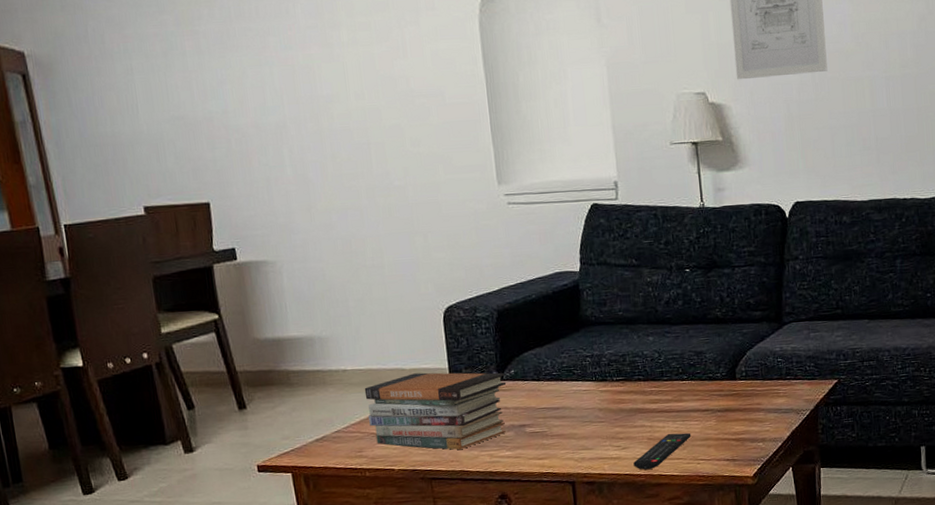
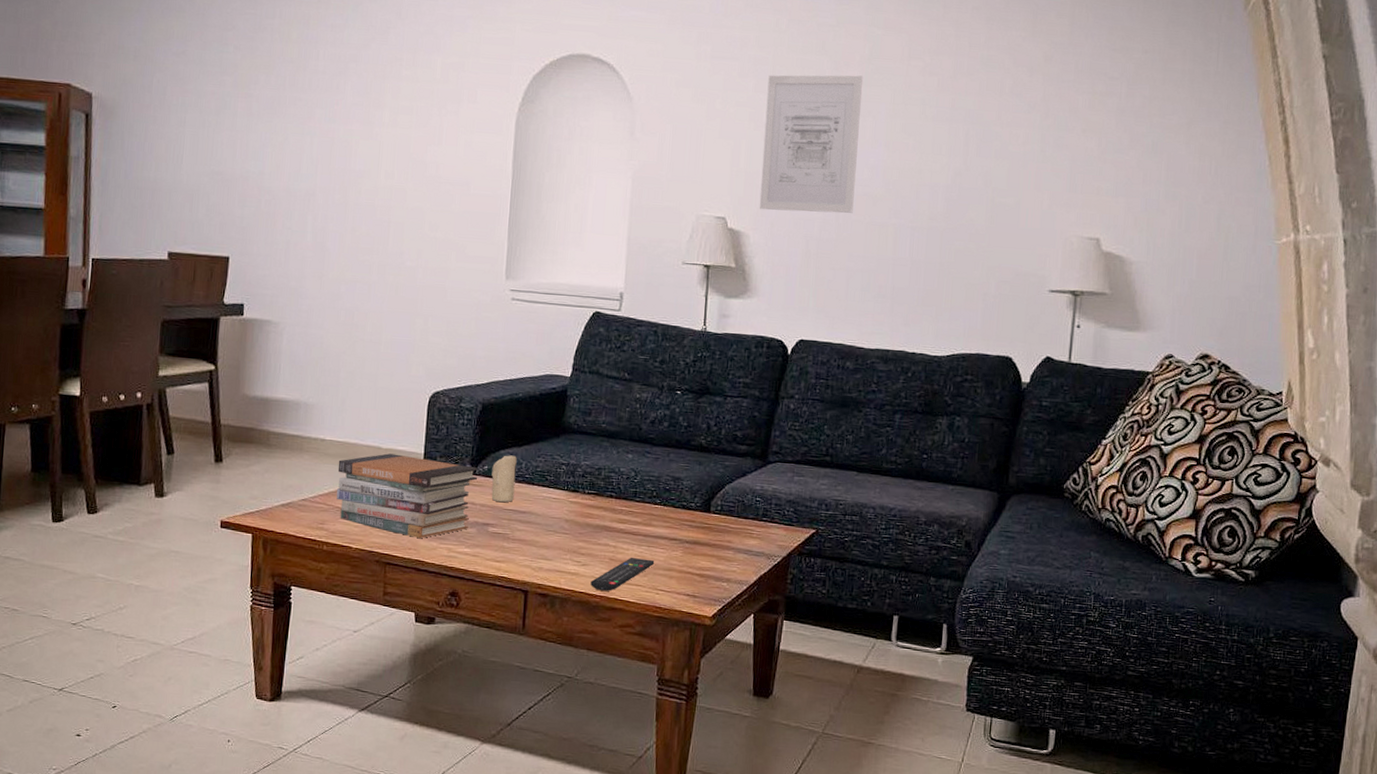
candle: none [518,356,545,402] -> present [491,455,517,502]

